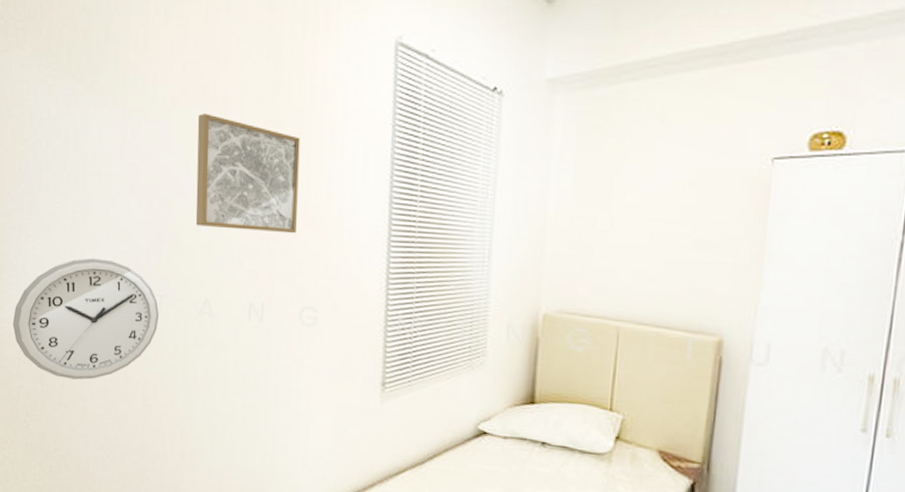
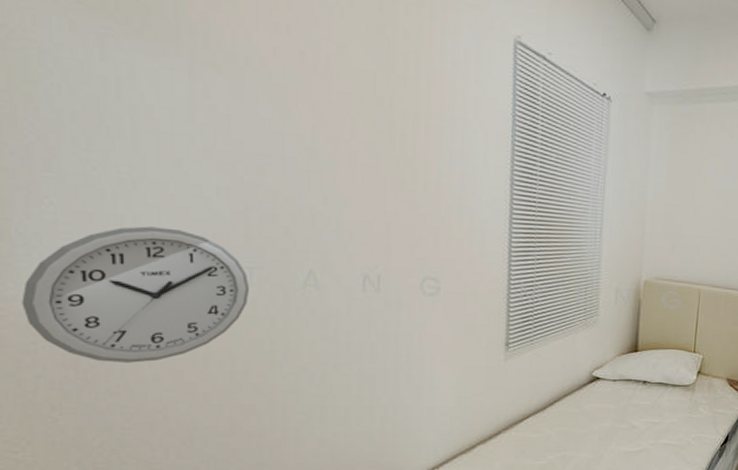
wall art: present [195,113,300,234] -> none [293,79,418,209]

